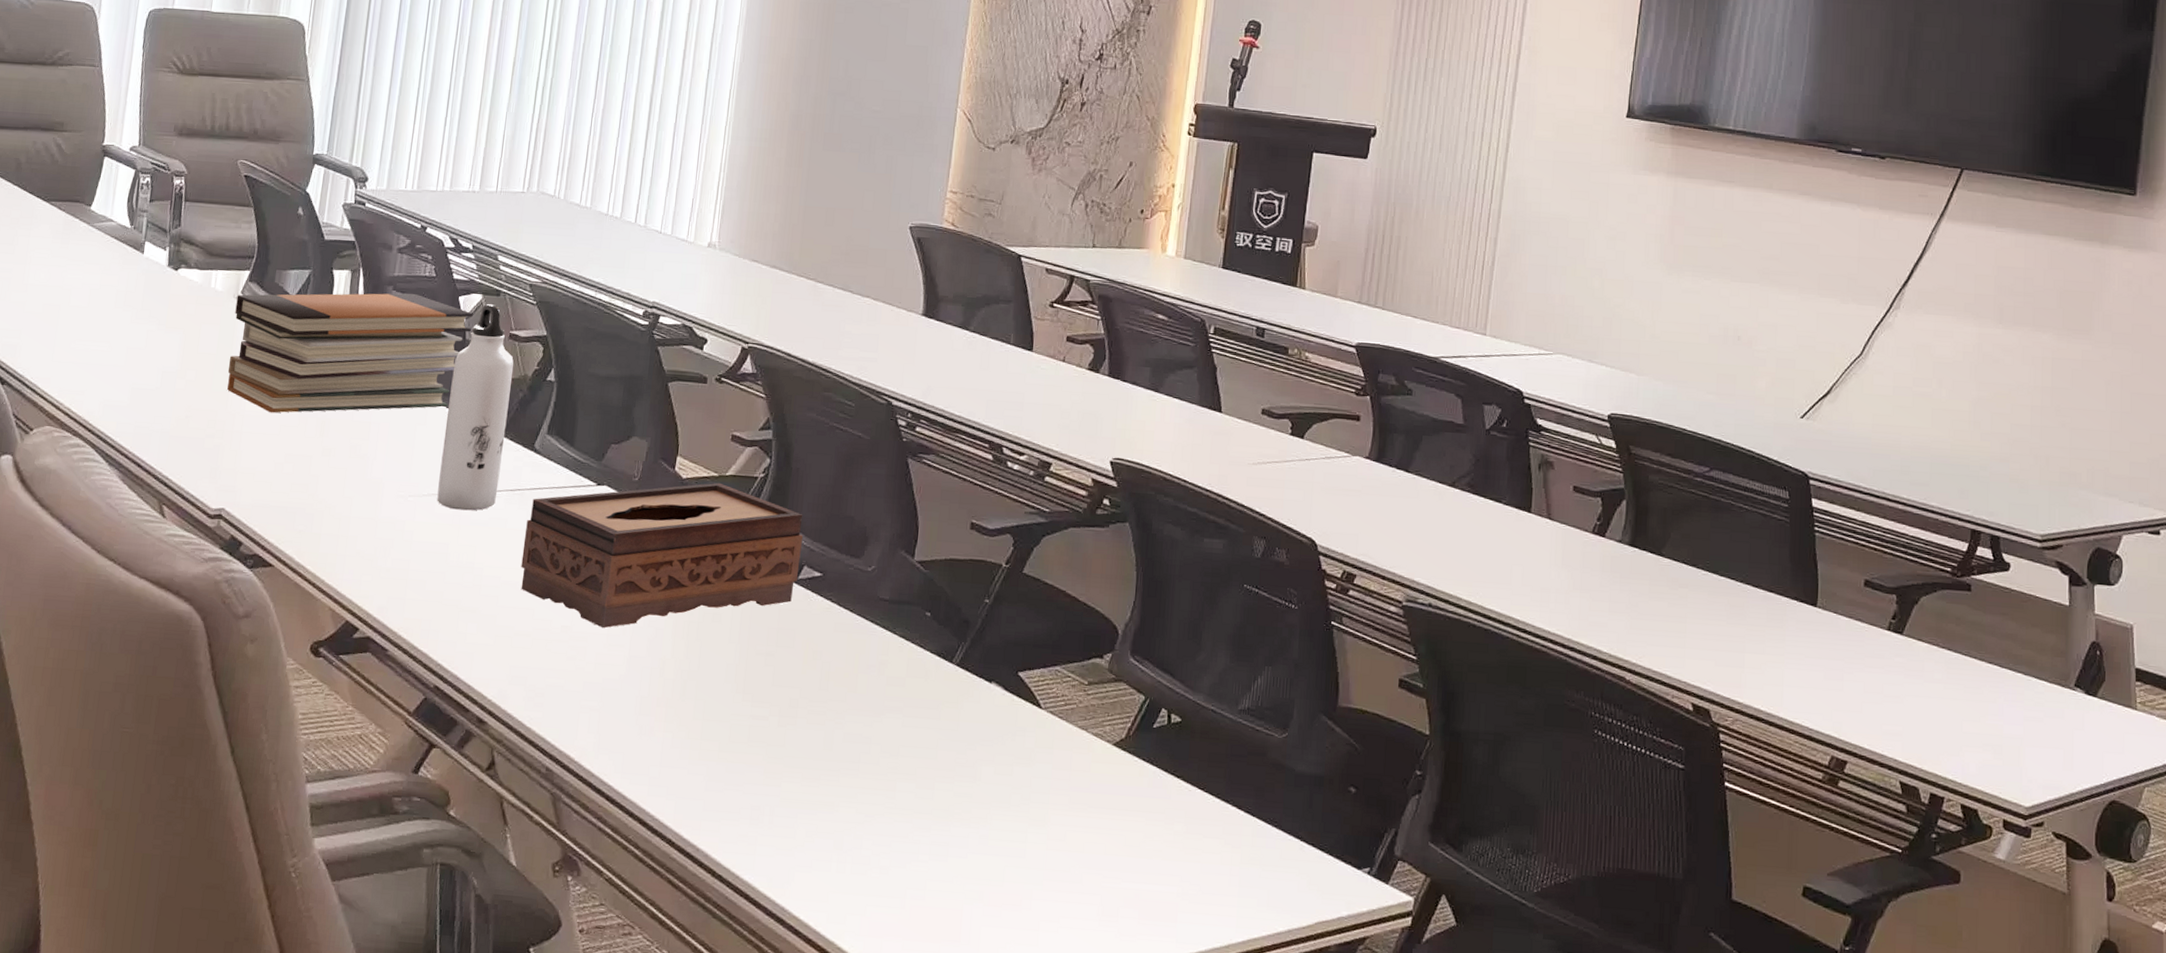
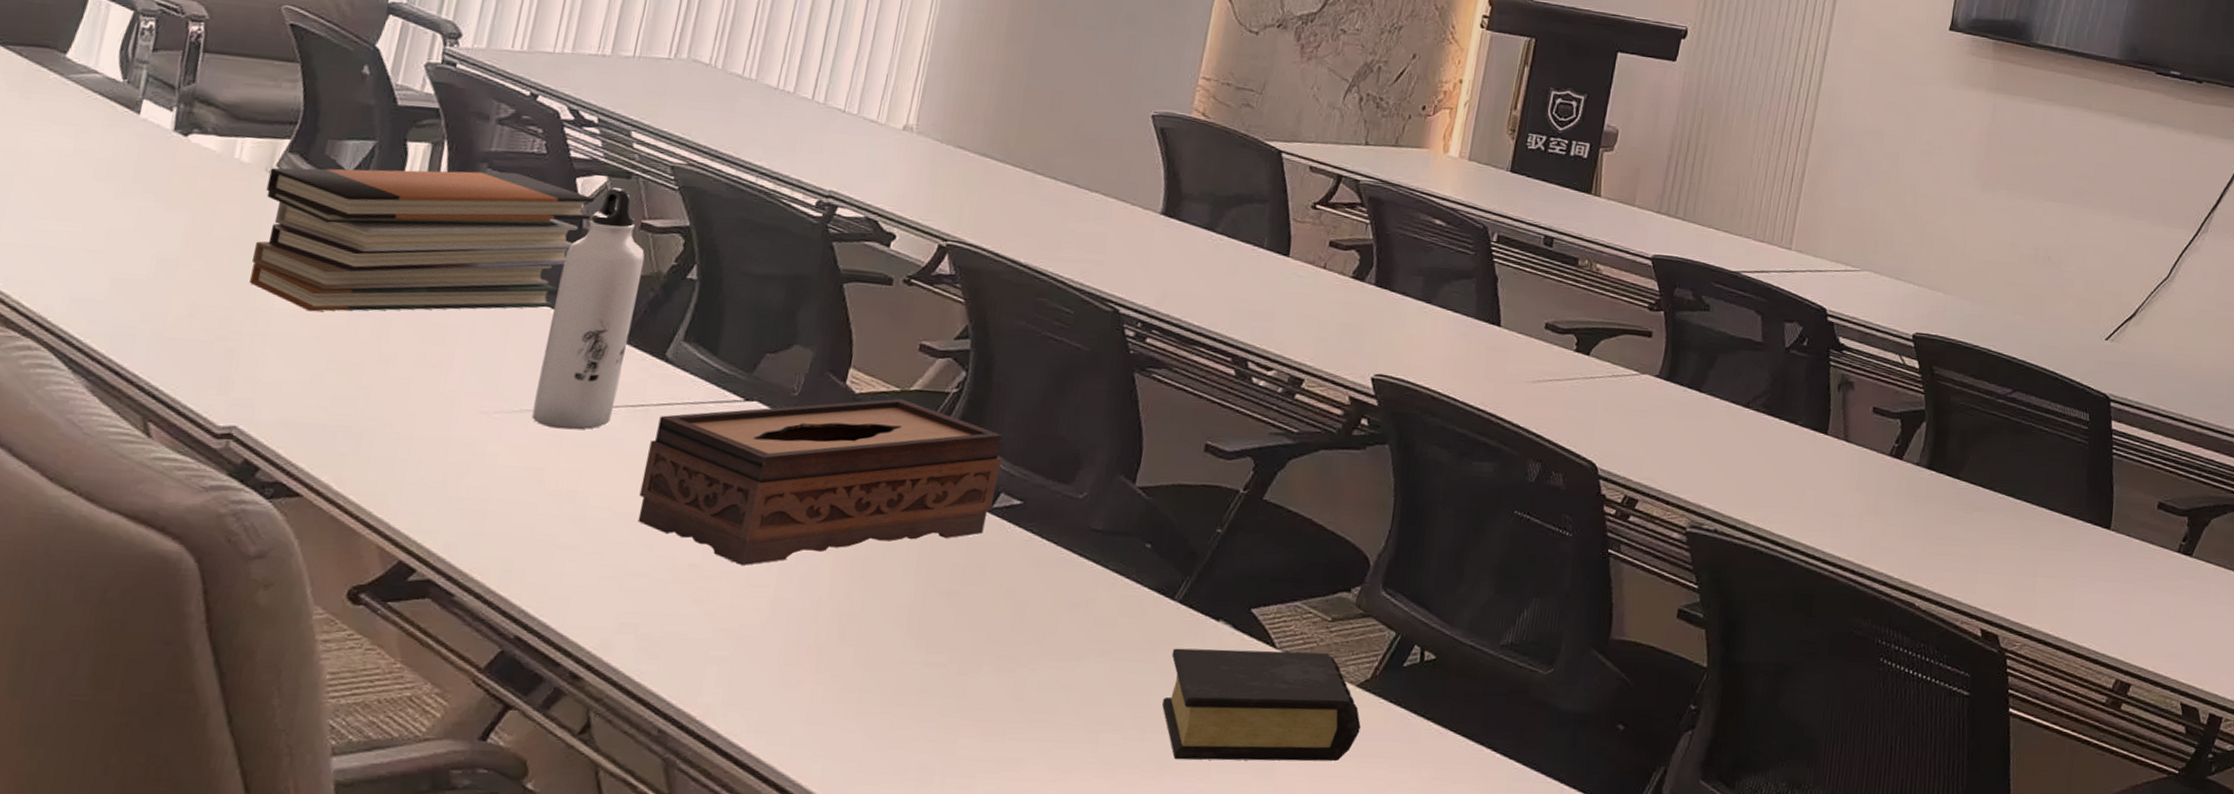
book: none [948,706,1119,814] -> present [1162,648,1361,762]

